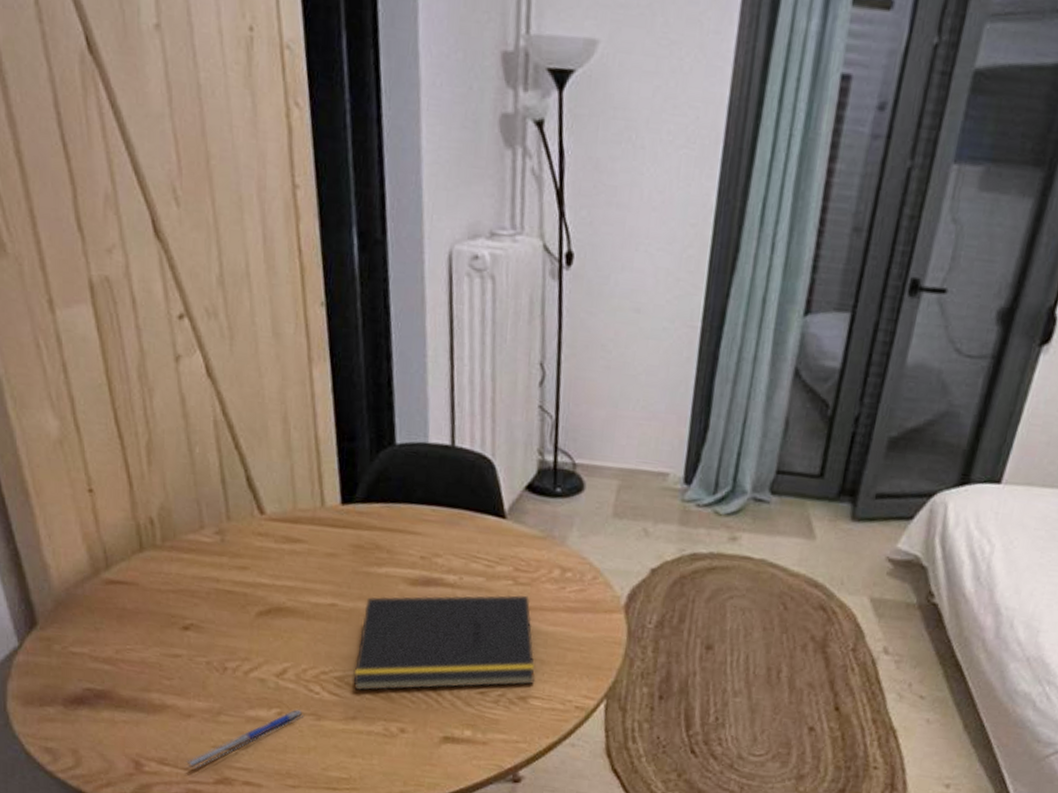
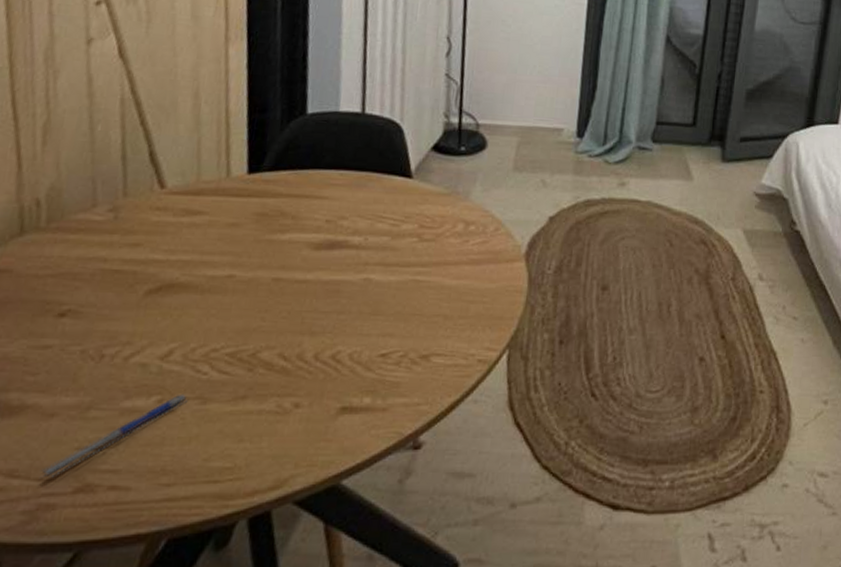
notepad: present [353,594,536,692] -> none [246,251,439,367]

